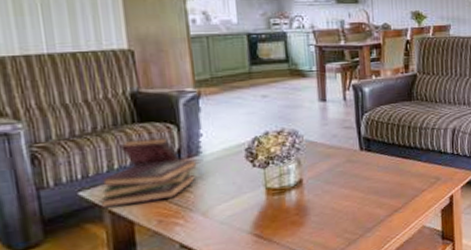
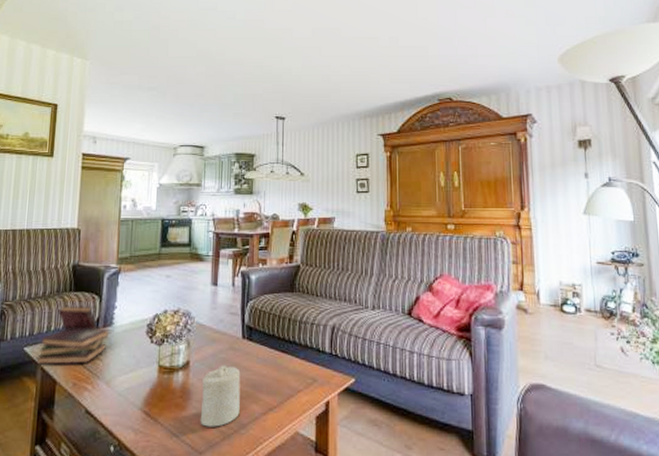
candle: none [320,178,364,237] -> present [200,365,241,427]

